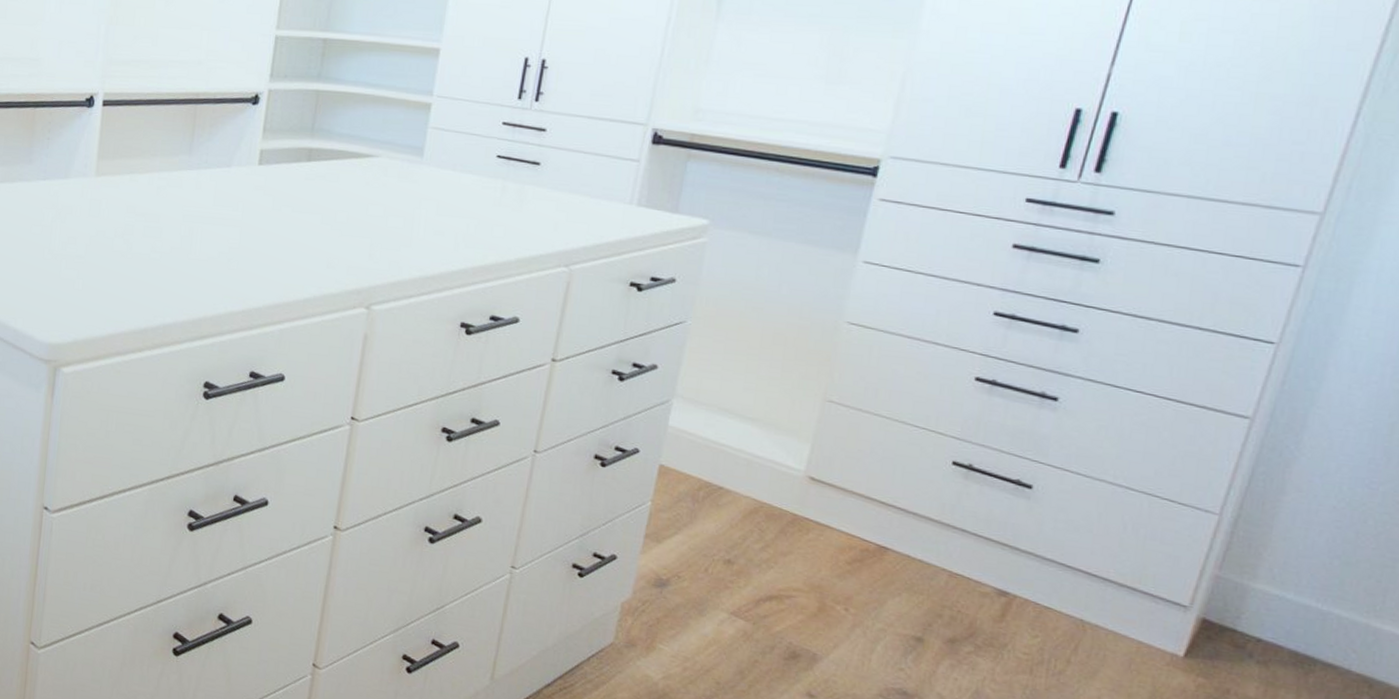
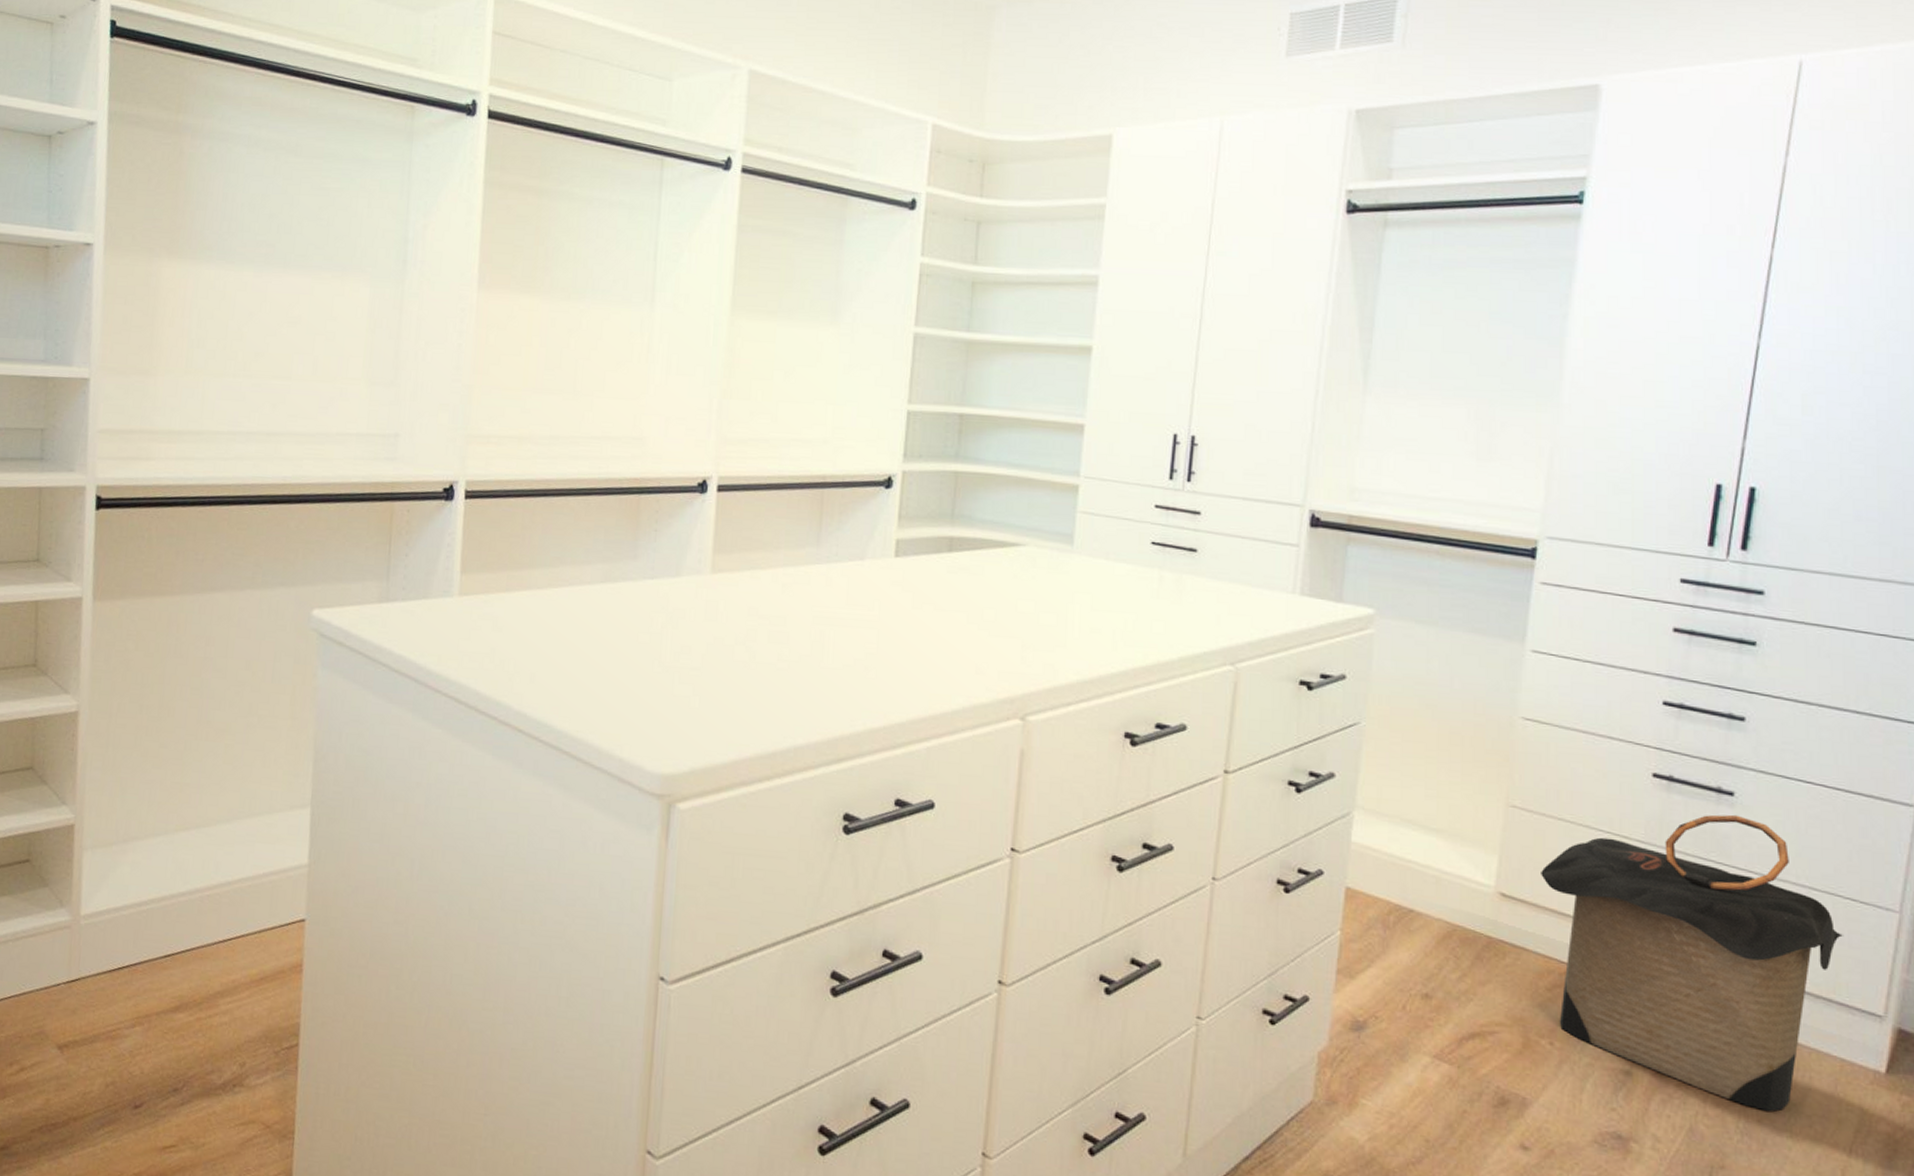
laundry hamper: none [851,417,1157,683] -> present [1541,814,1844,1112]

